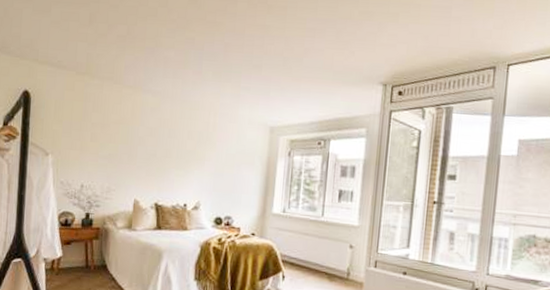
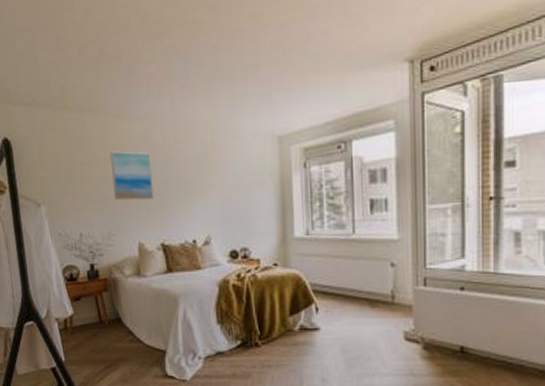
wall art: none [119,117,158,164] -> present [110,151,154,201]

